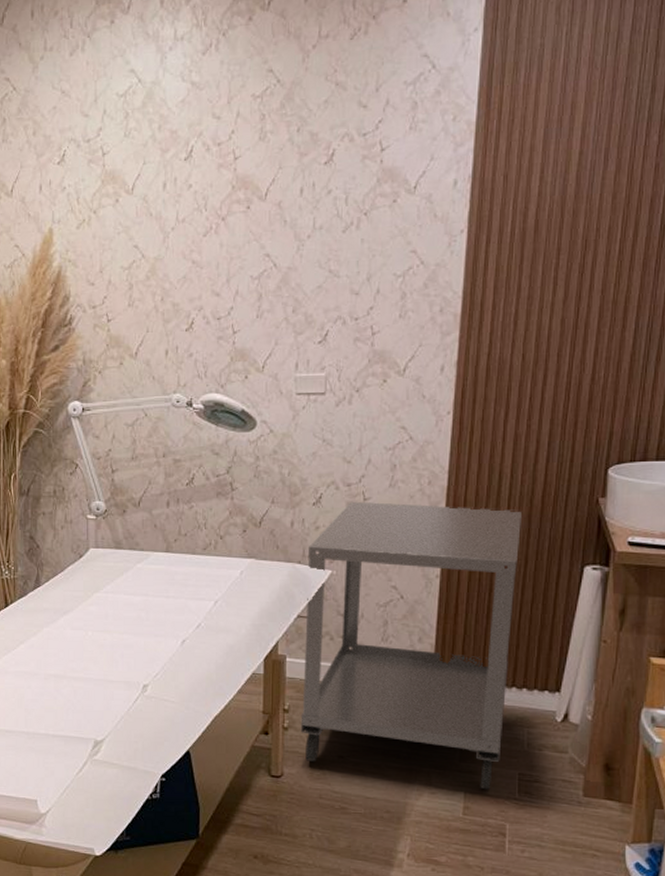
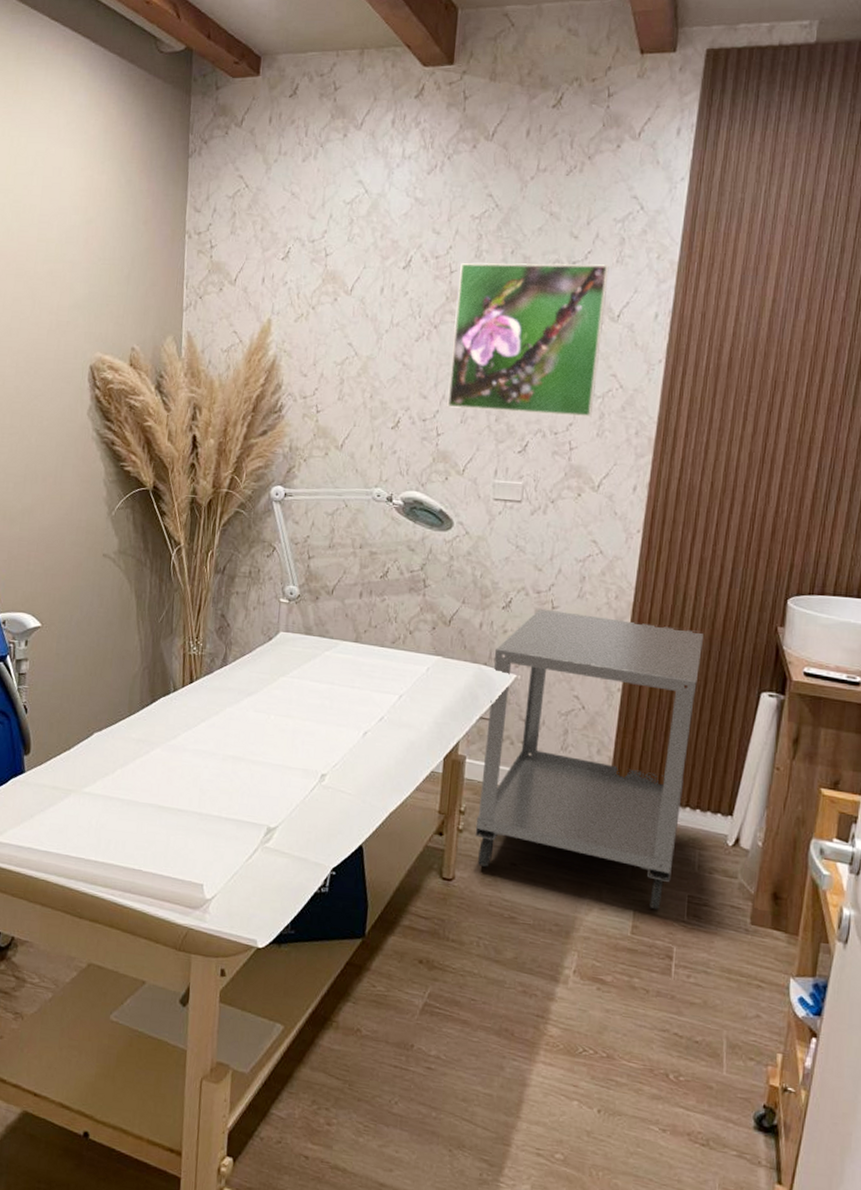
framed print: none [241,132,402,304] -> present [447,262,610,418]

